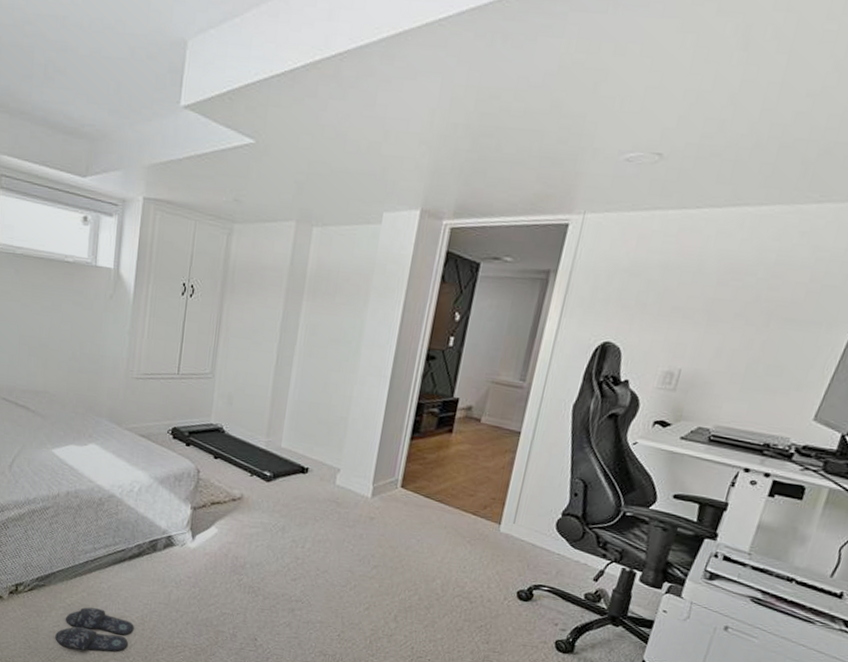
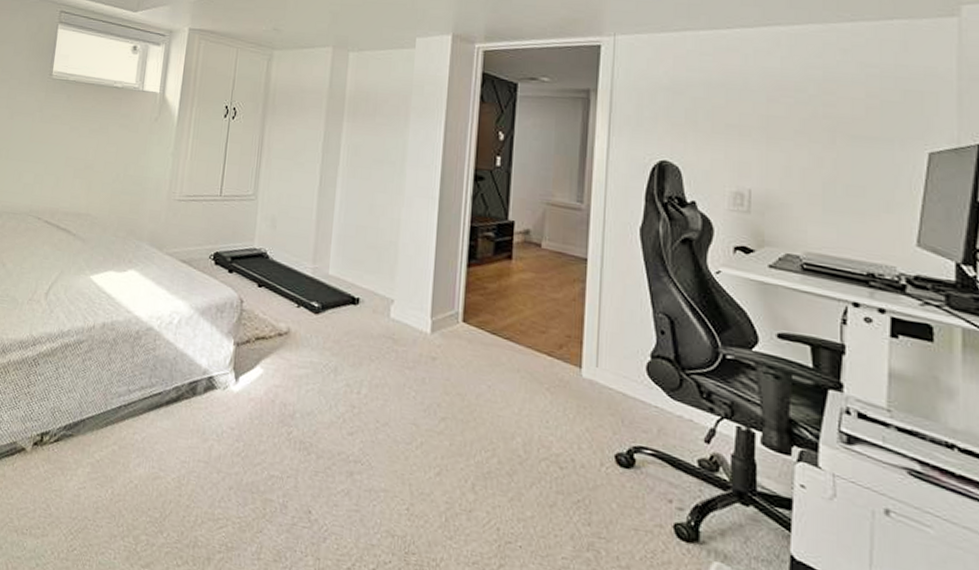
slippers: present [55,607,134,652] -> none [80,464,170,525]

